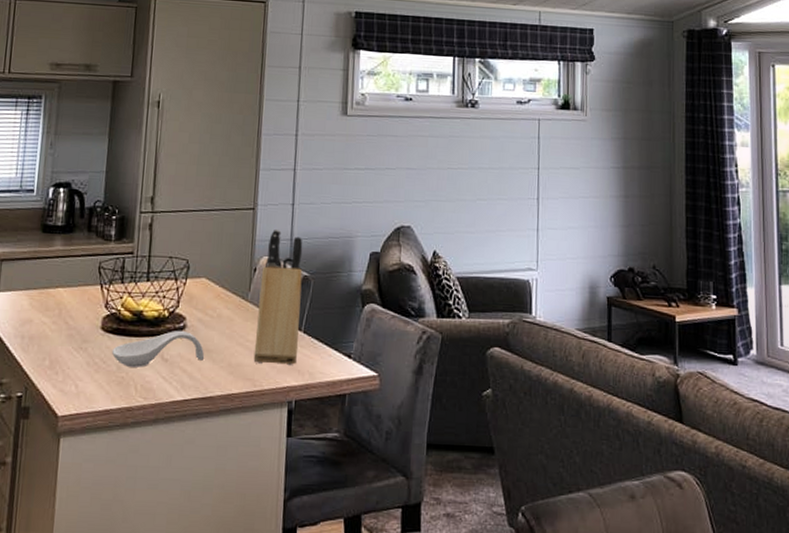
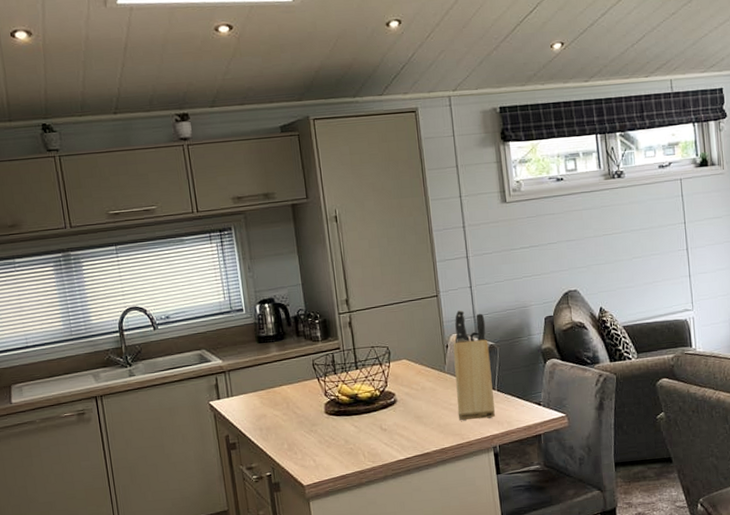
spoon rest: present [111,330,205,367] -> none [337,404,417,440]

